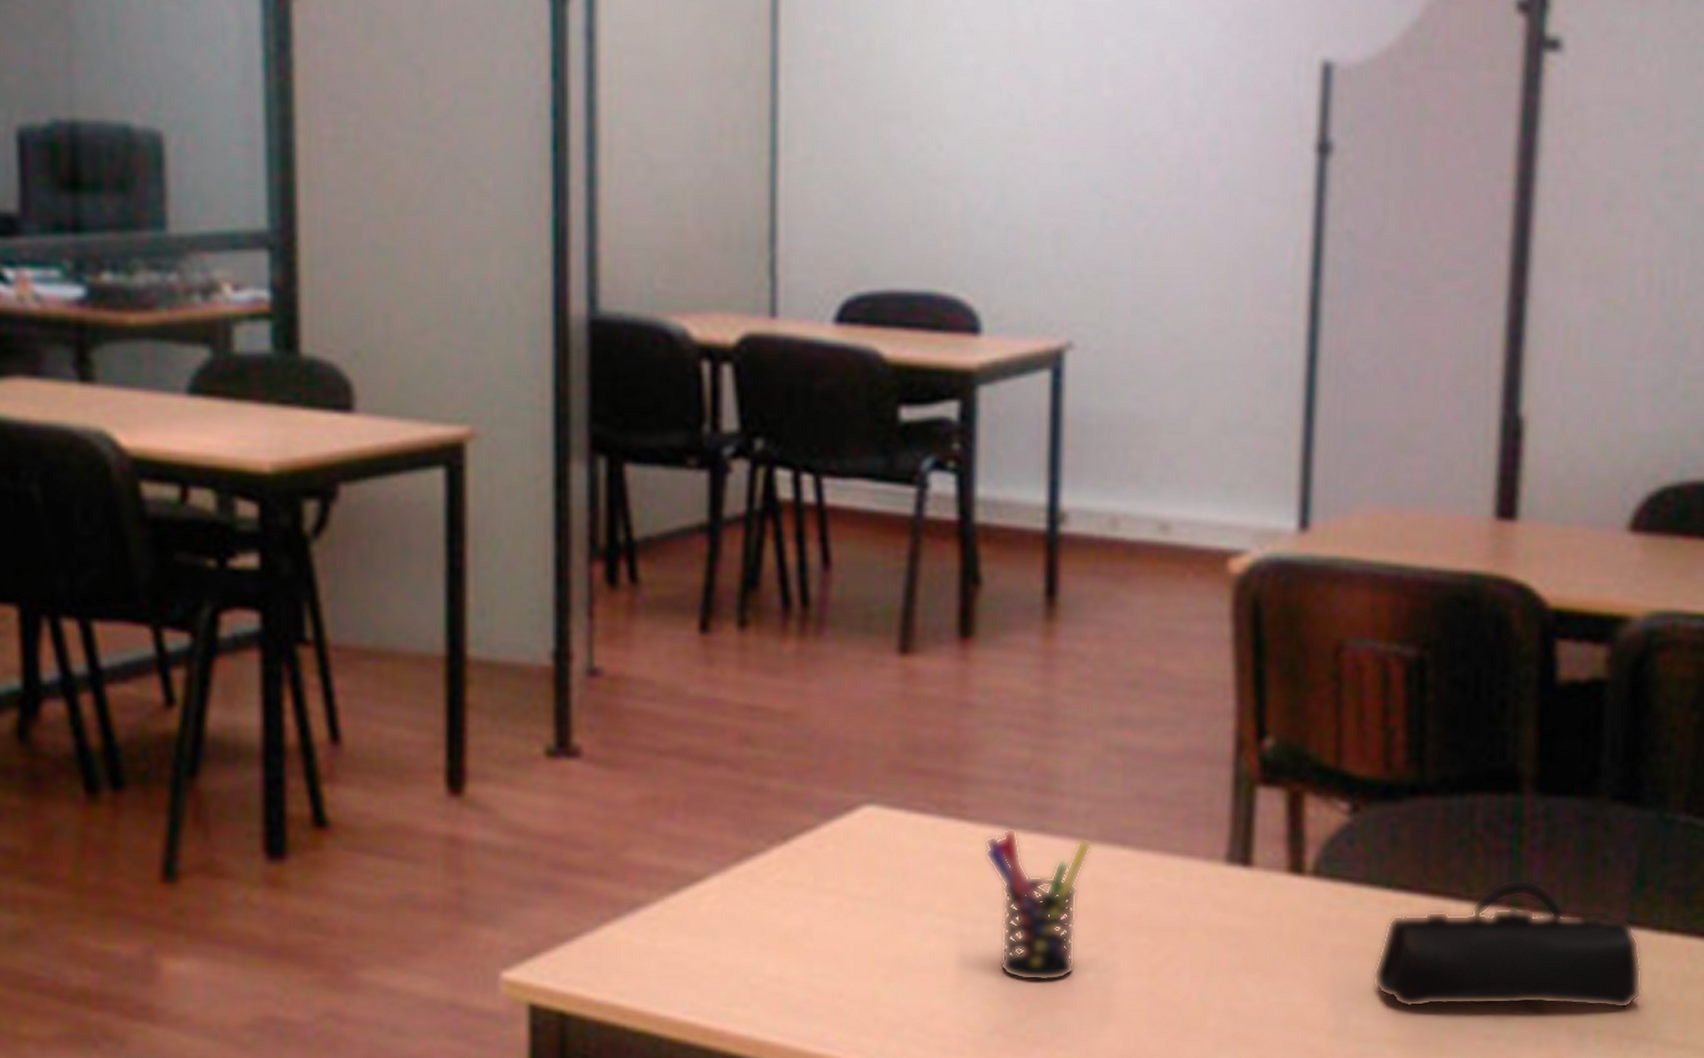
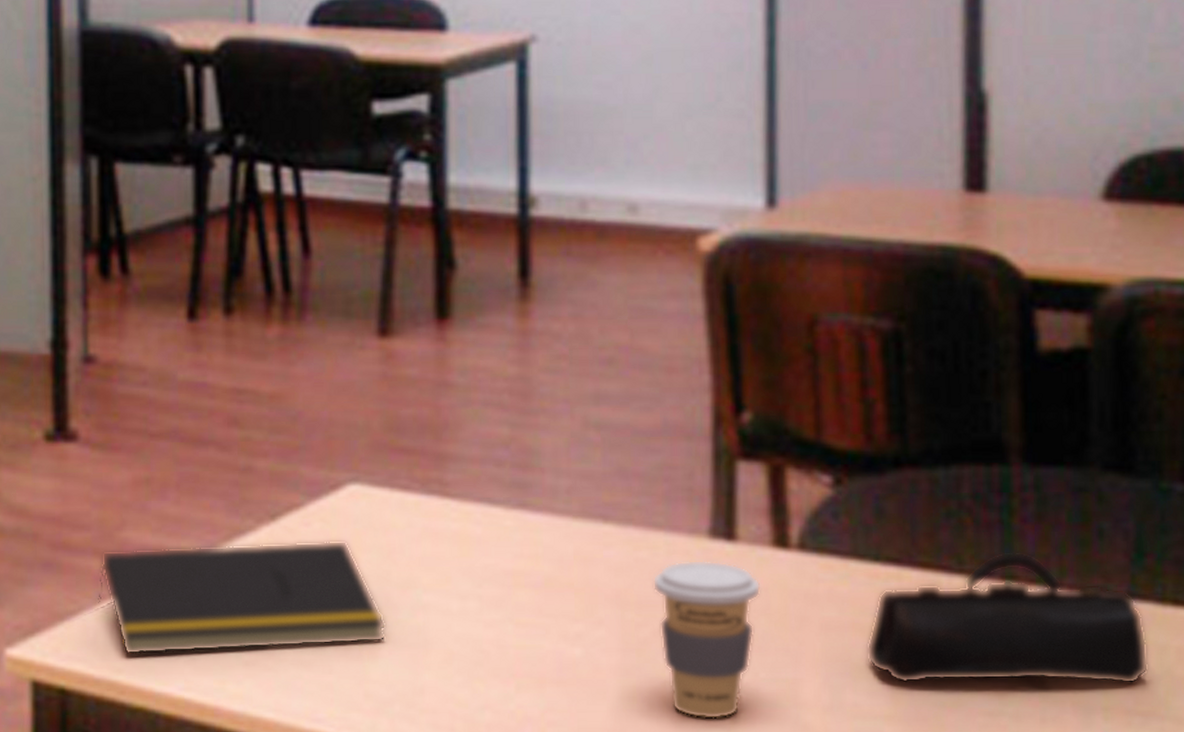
notepad: none [600,862,899,980] -> present [98,539,387,656]
pen holder: present [984,828,1092,982] -> none [468,505,574,658]
coffee cup: none [1167,885,1275,1043] -> present [652,559,761,720]

